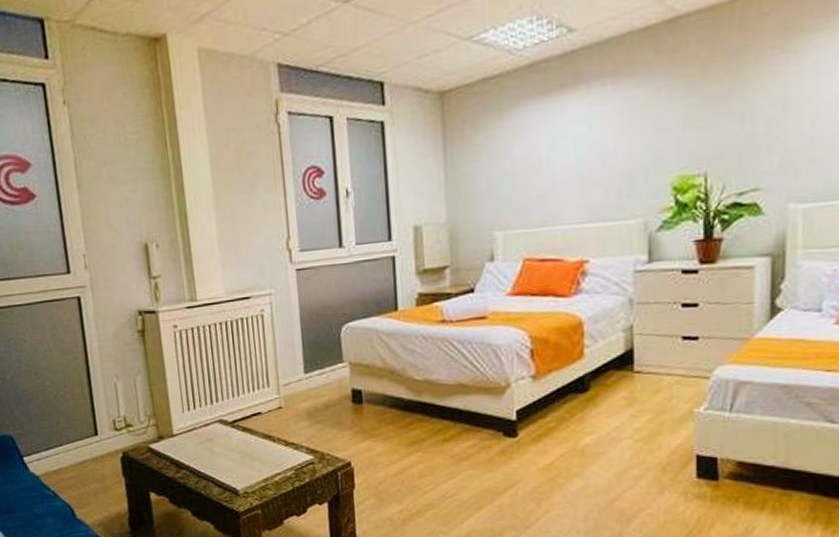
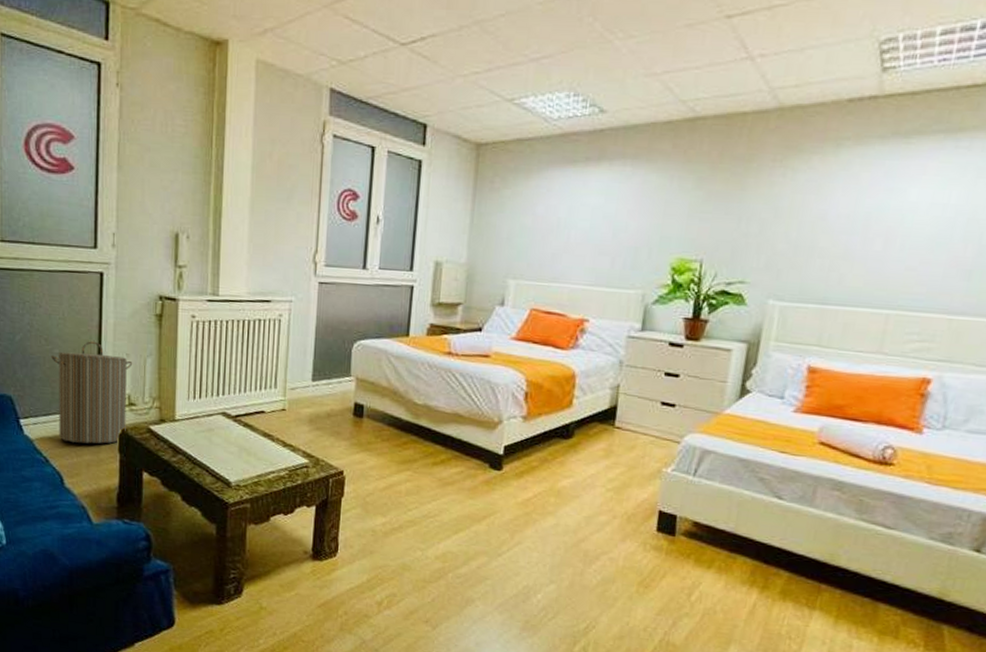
laundry hamper: none [44,368,127,473] -> present [51,341,133,444]

